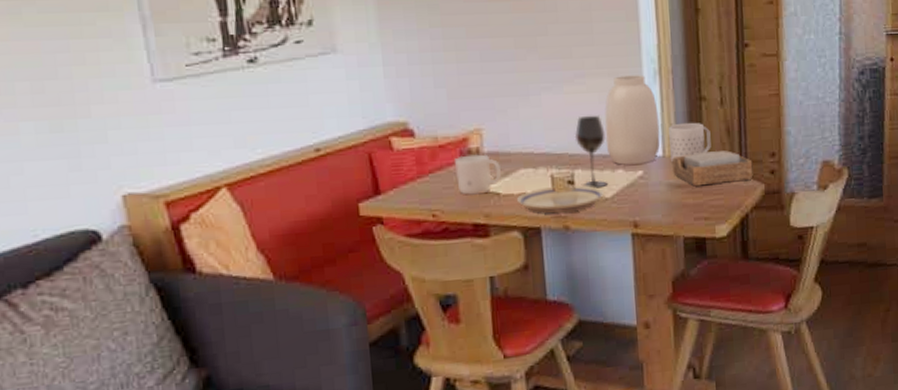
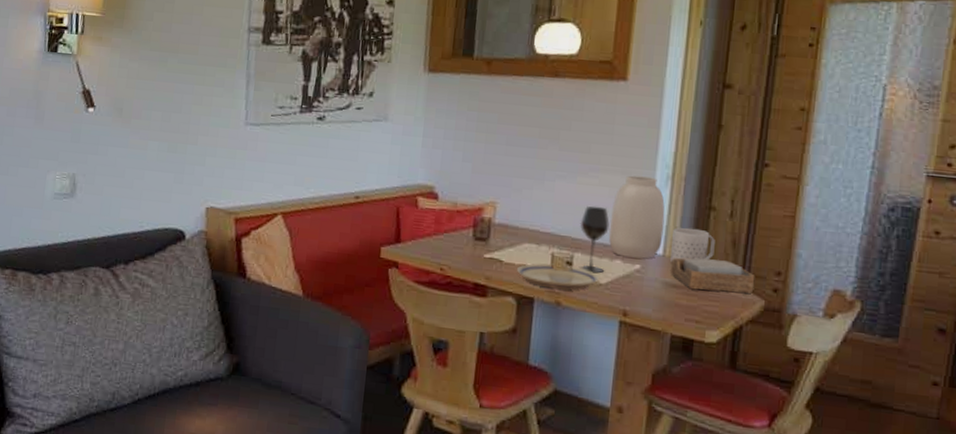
mug: present [453,154,501,196] -> none [466,222,507,259]

